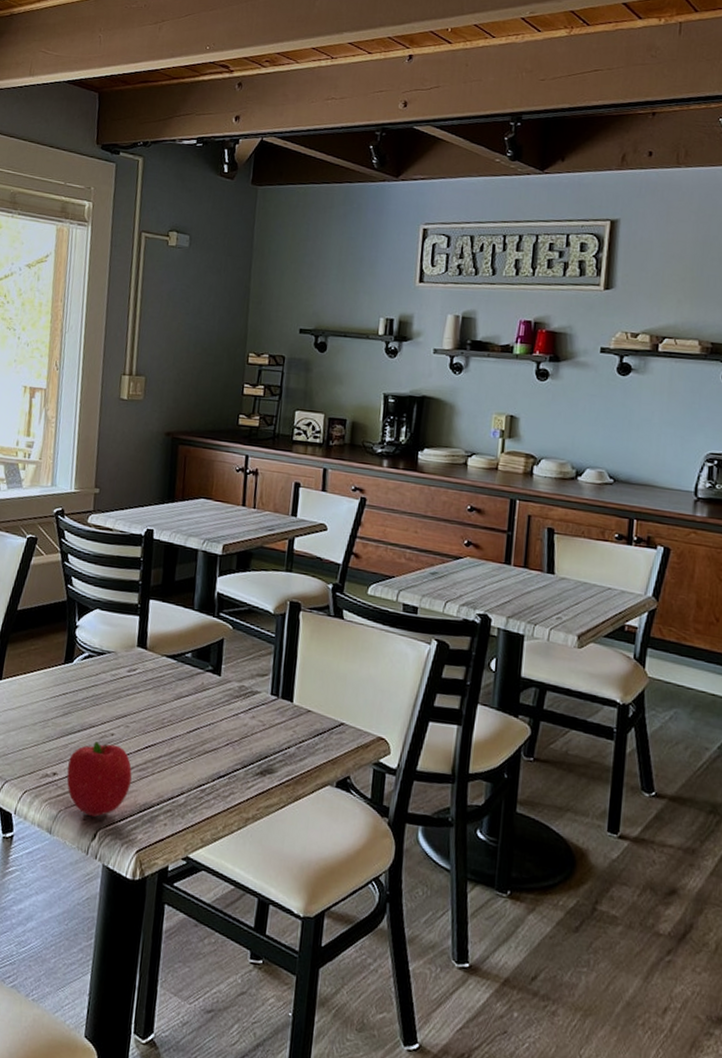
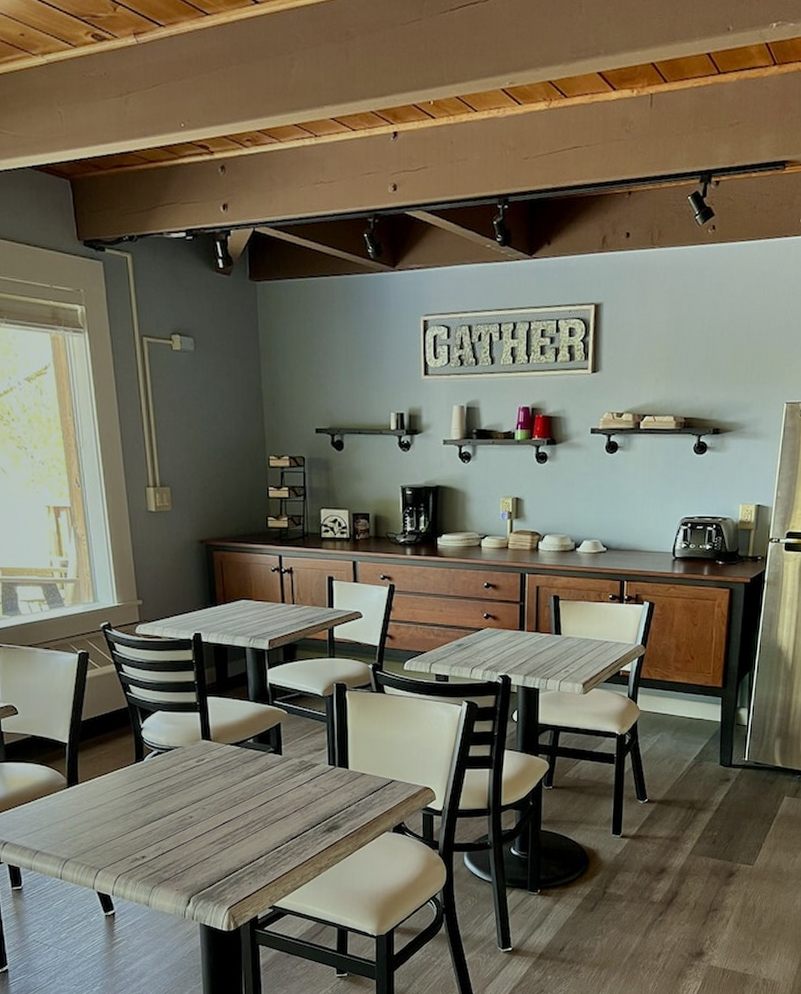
fruit: present [66,741,132,817] -> none [155,825,214,887]

